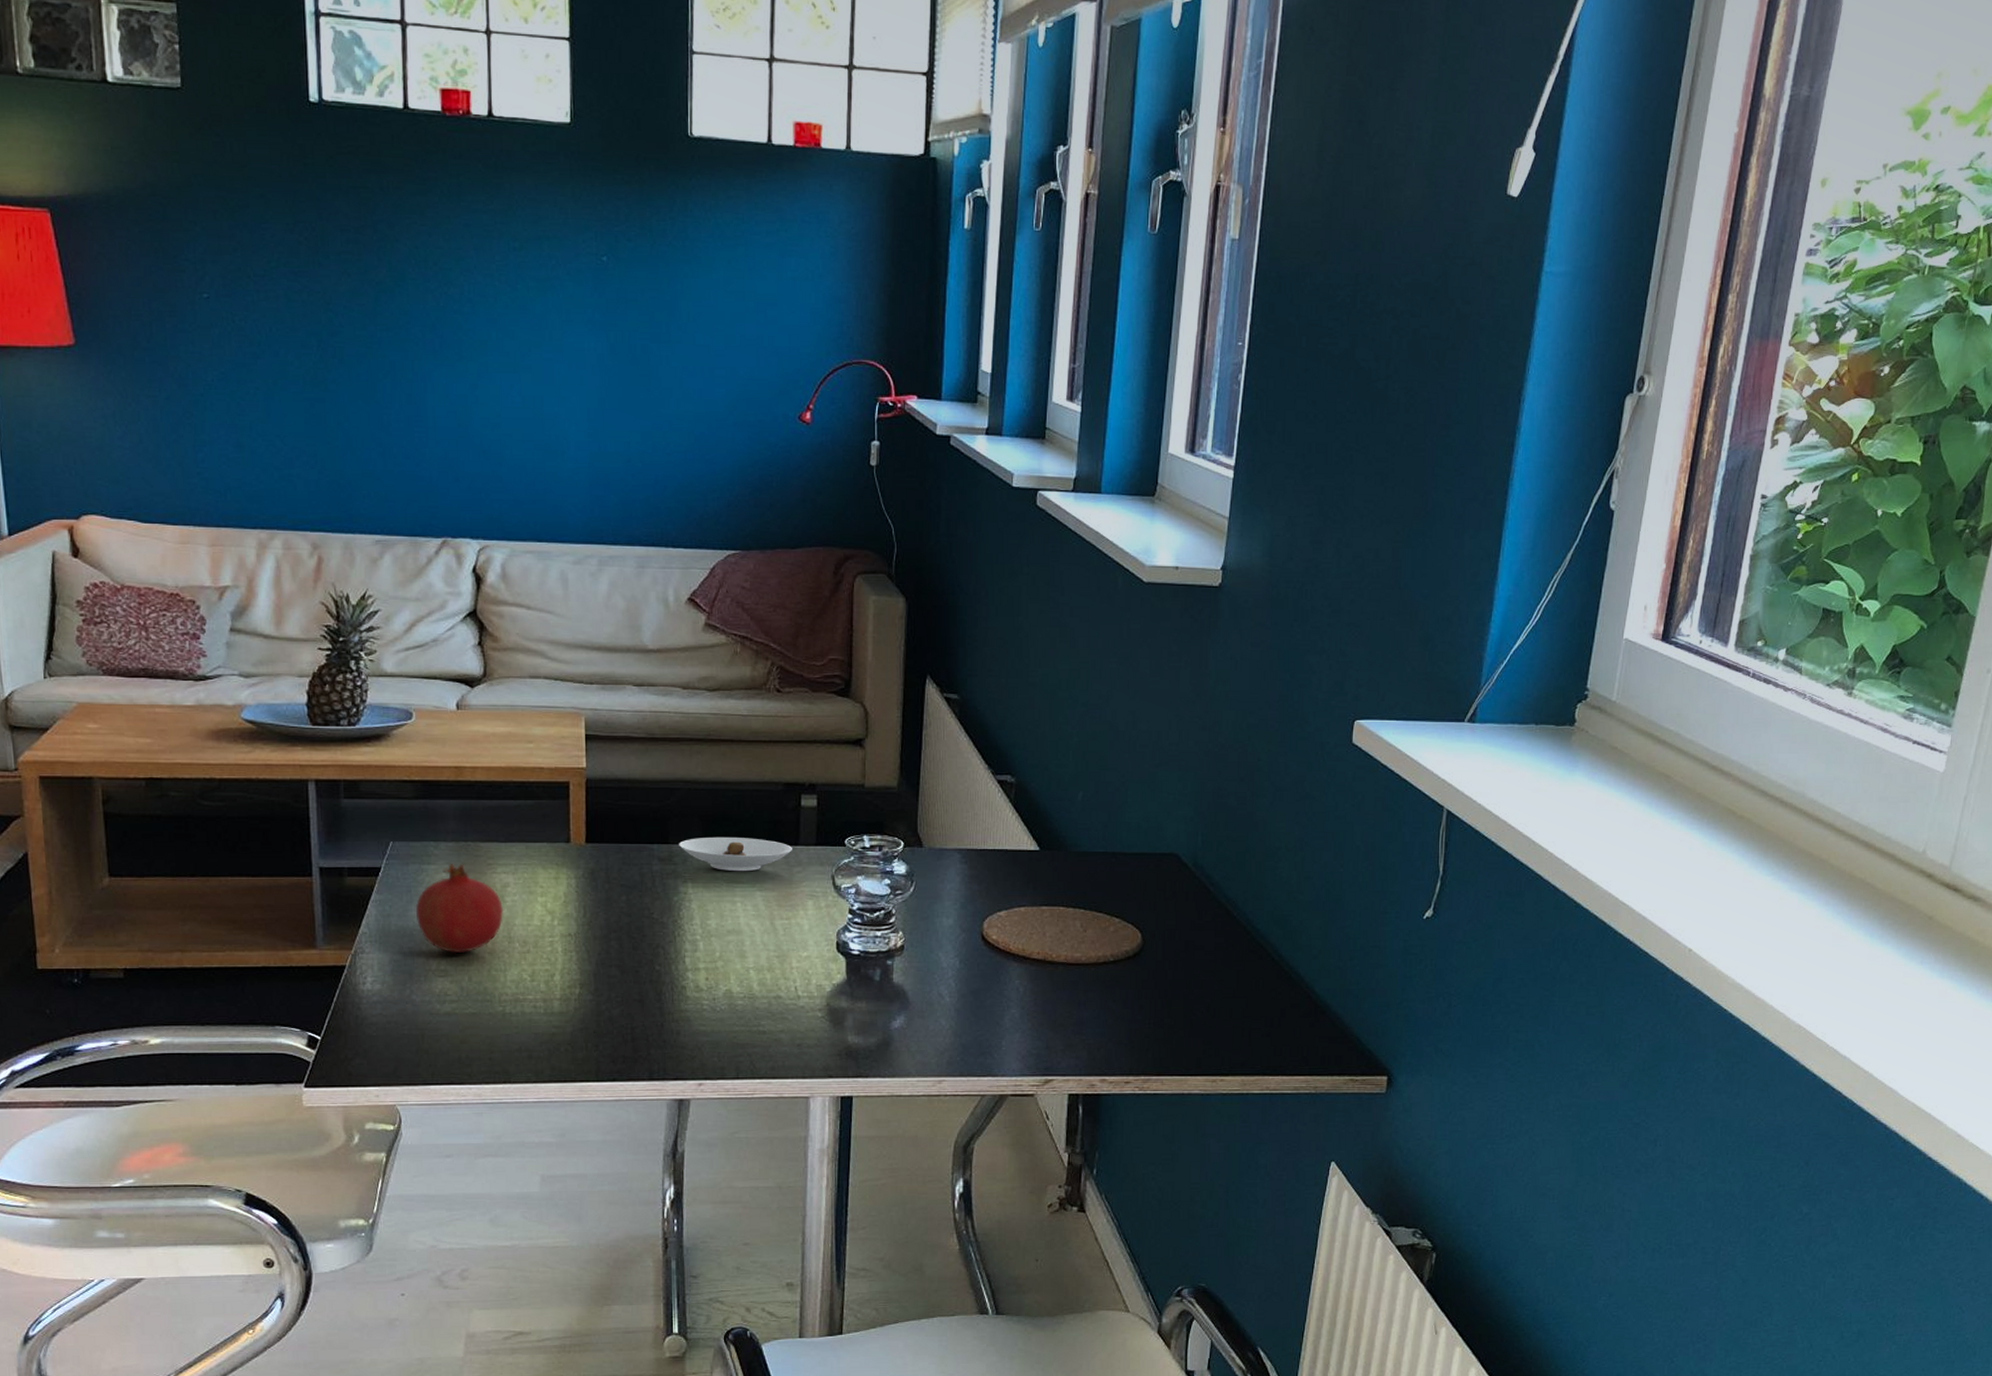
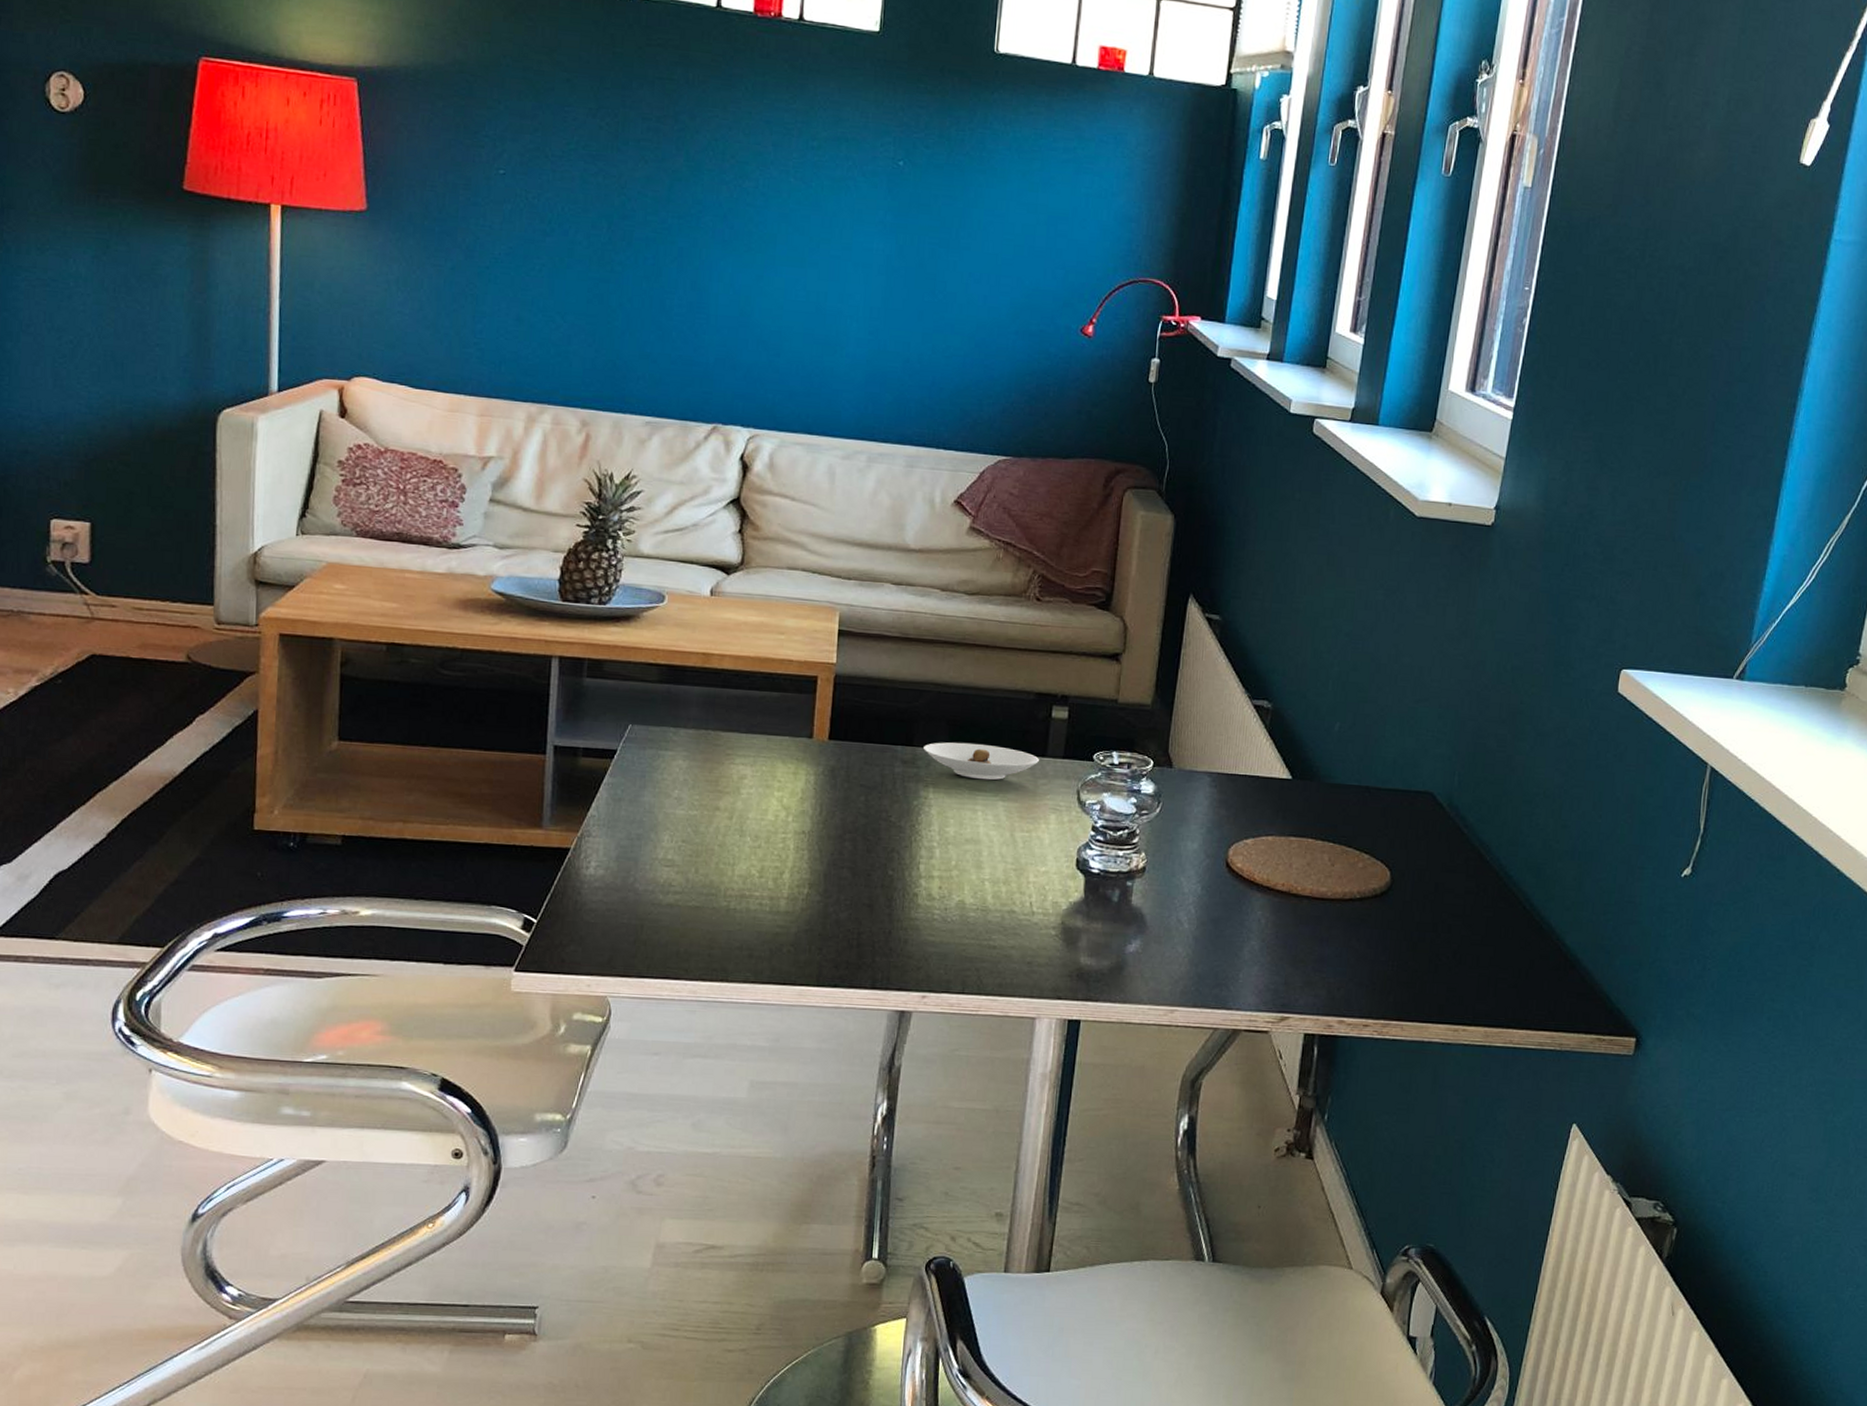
fruit: present [415,863,504,954] -> none [648,751,739,844]

